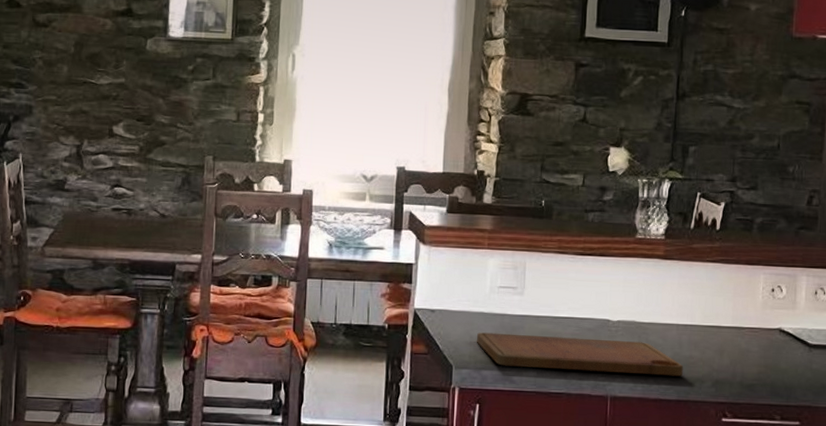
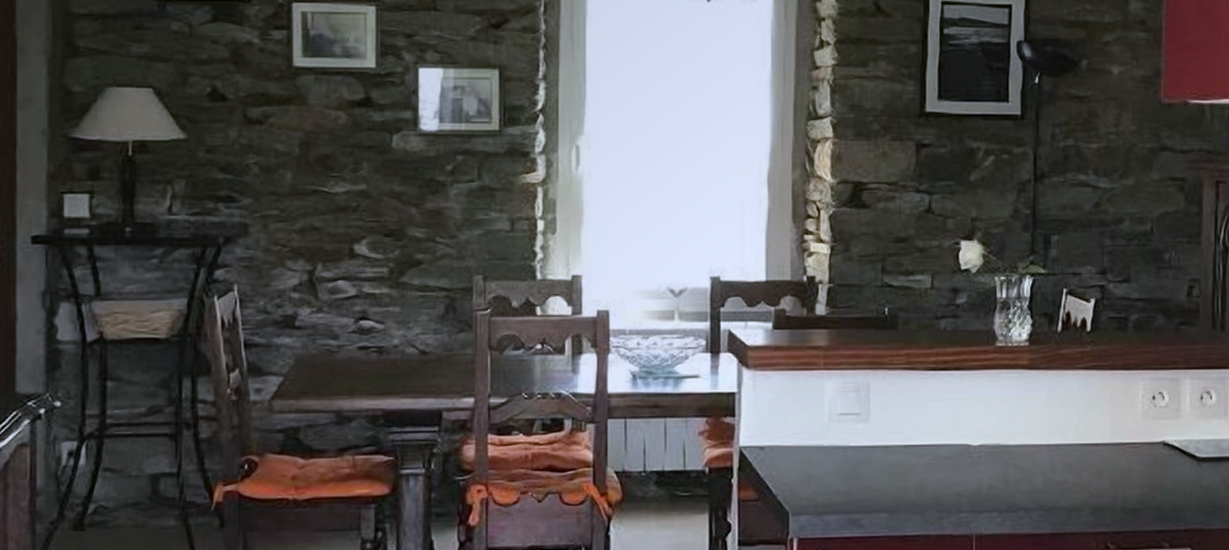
cutting board: present [476,332,684,377] -> none [815,468,1058,508]

